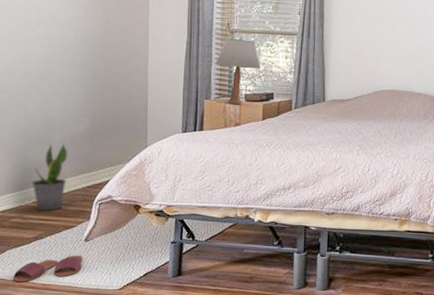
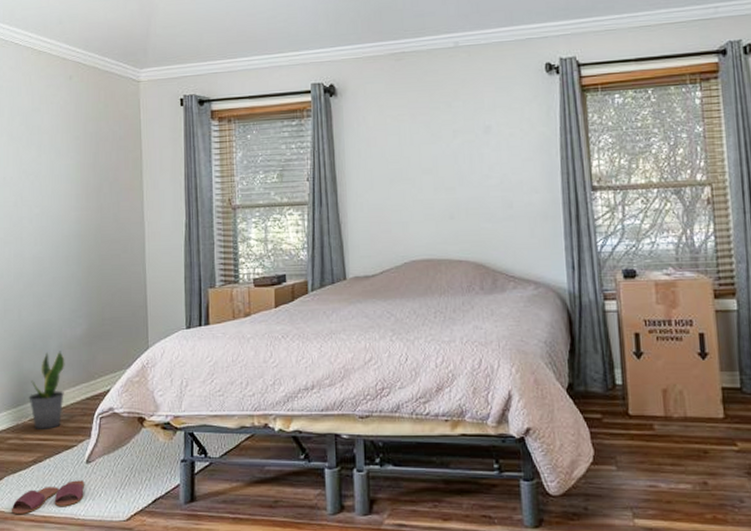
table lamp: present [216,36,261,105] -> none [218,212,269,292]

